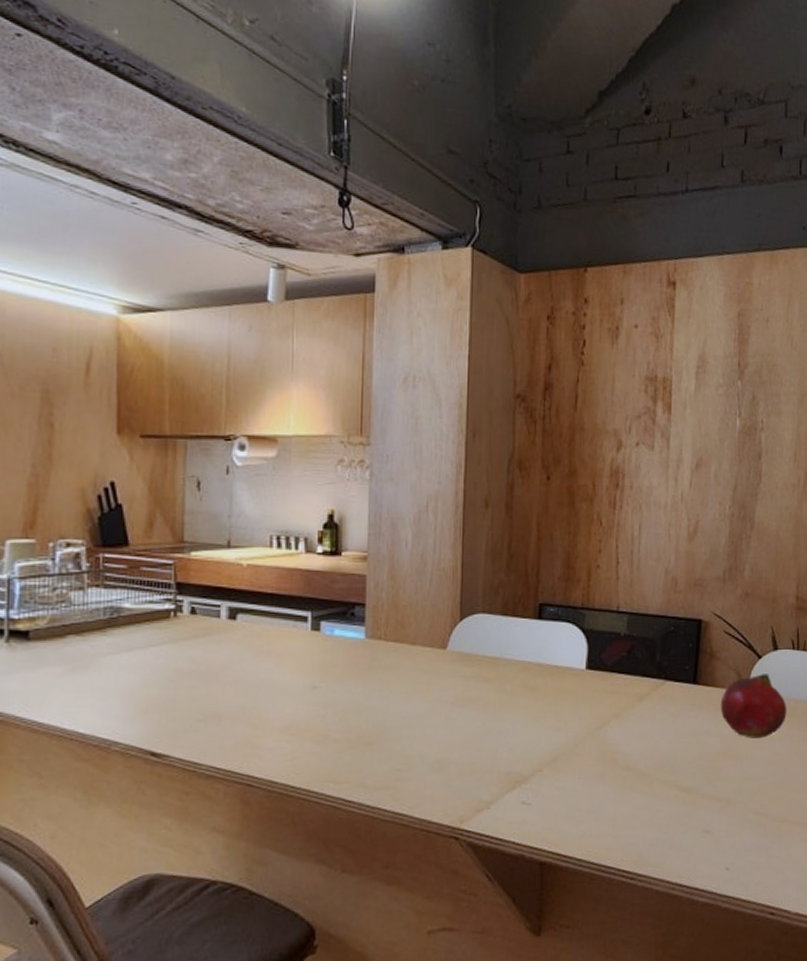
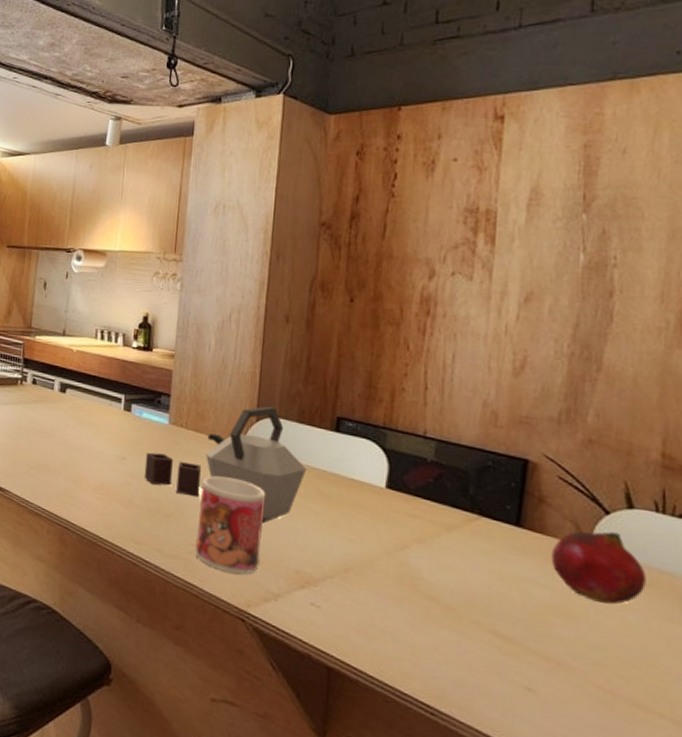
kettle: none [340,602,513,730] -> present [144,406,307,524]
mug: none [403,687,473,792] -> present [195,476,266,574]

